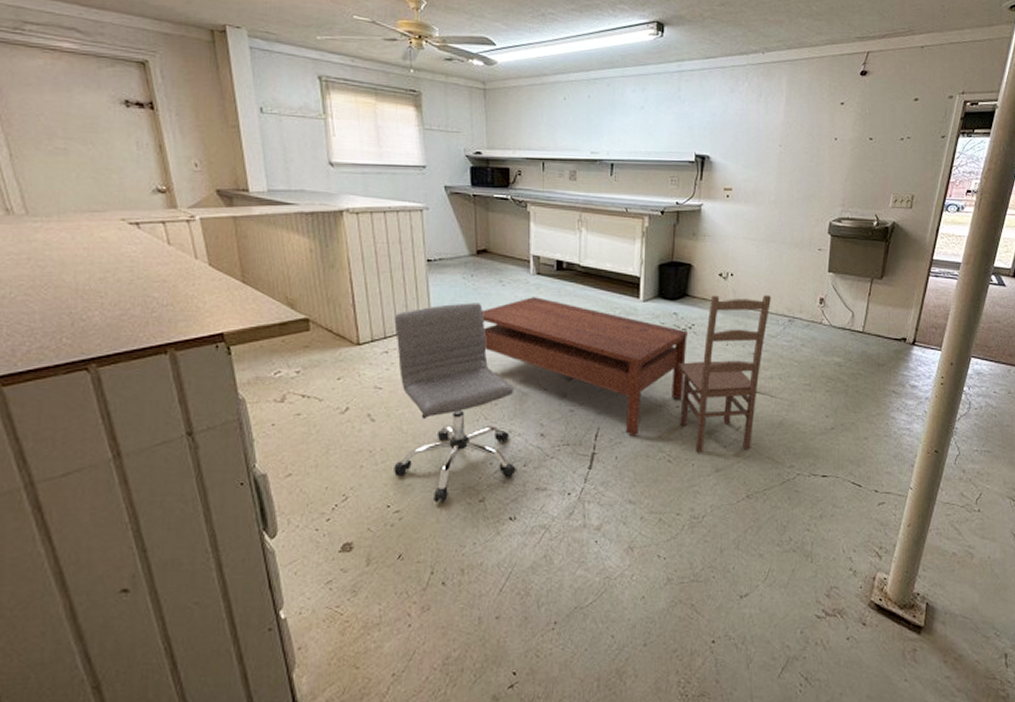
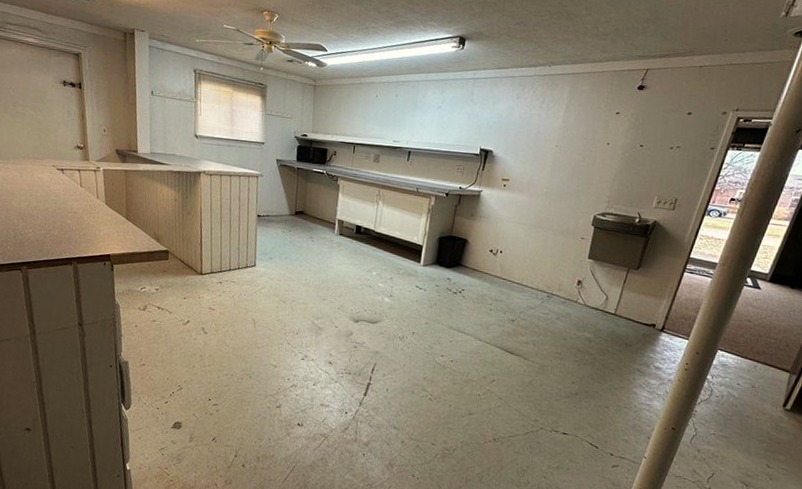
chair: present [394,303,516,502] -> none [216,251,312,403]
coffee table: present [481,297,687,437] -> none [293,252,457,375]
chair: present [677,295,771,453] -> none [443,267,534,401]

